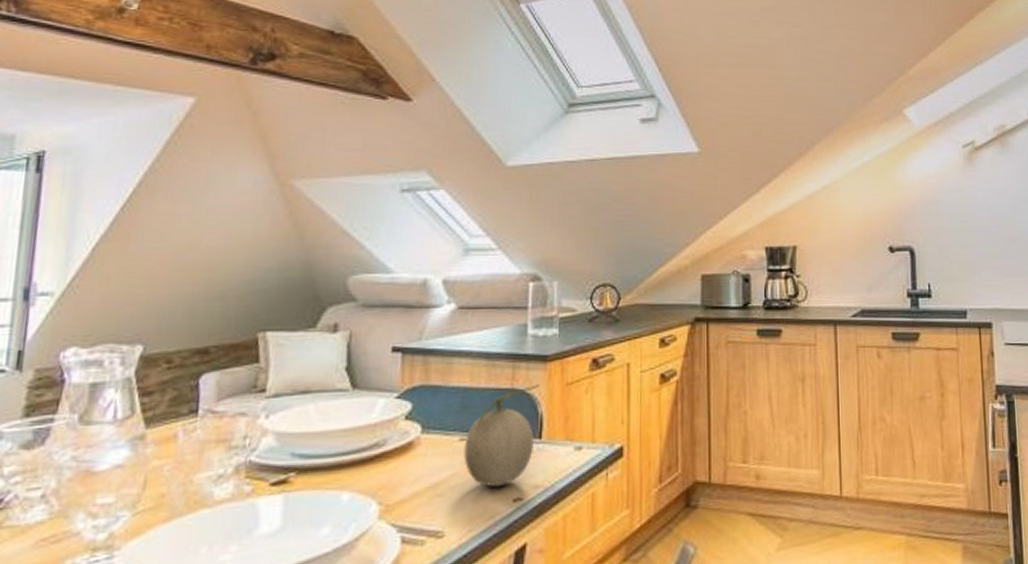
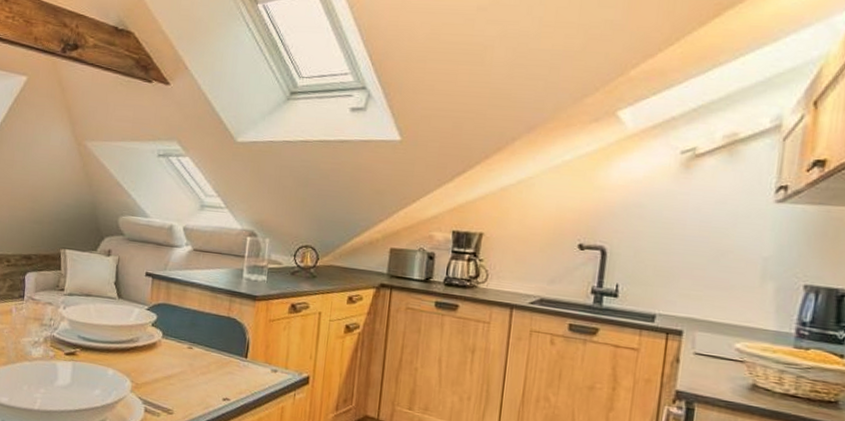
fruit: present [464,384,540,488] -> none [190,316,249,388]

